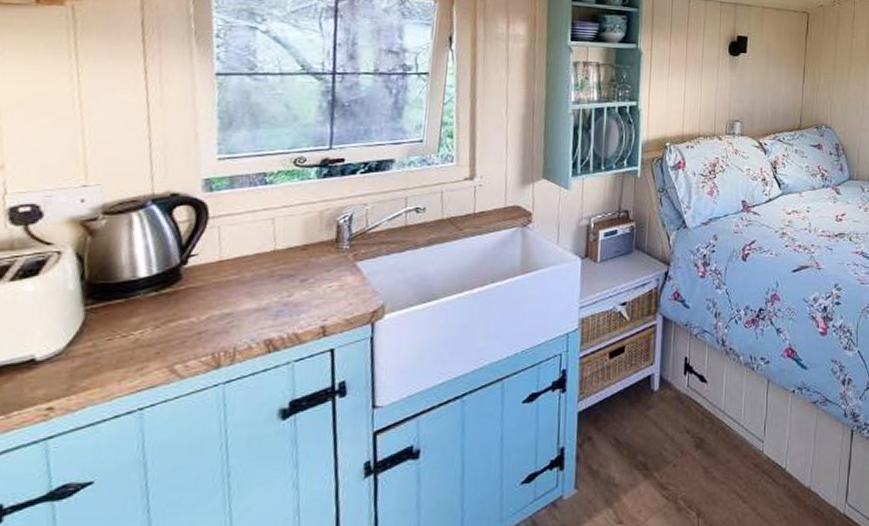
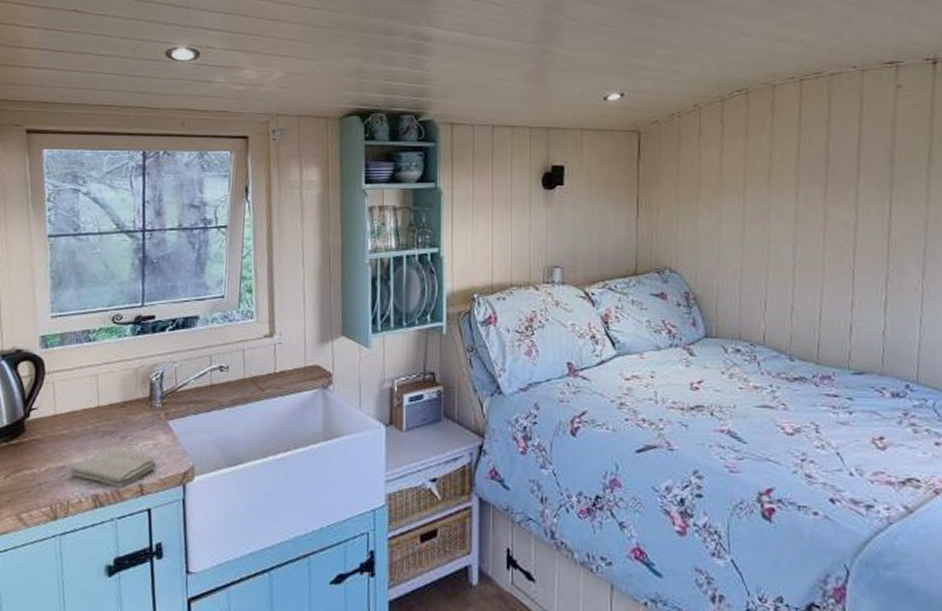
washcloth: none [238,290,343,331] -> present [70,446,157,488]

